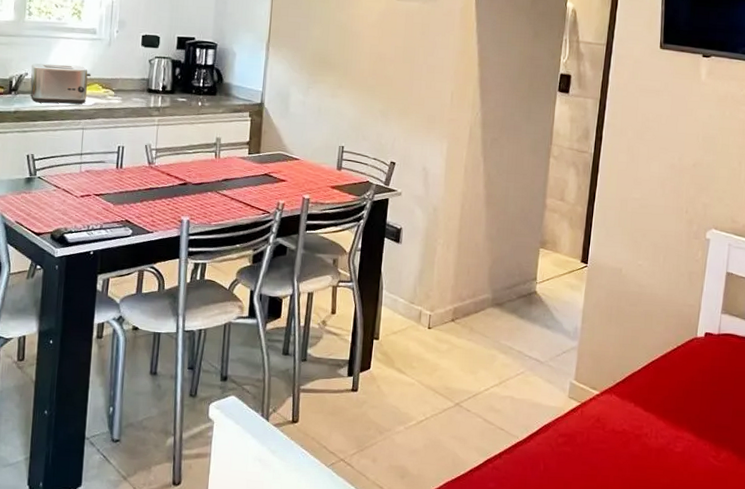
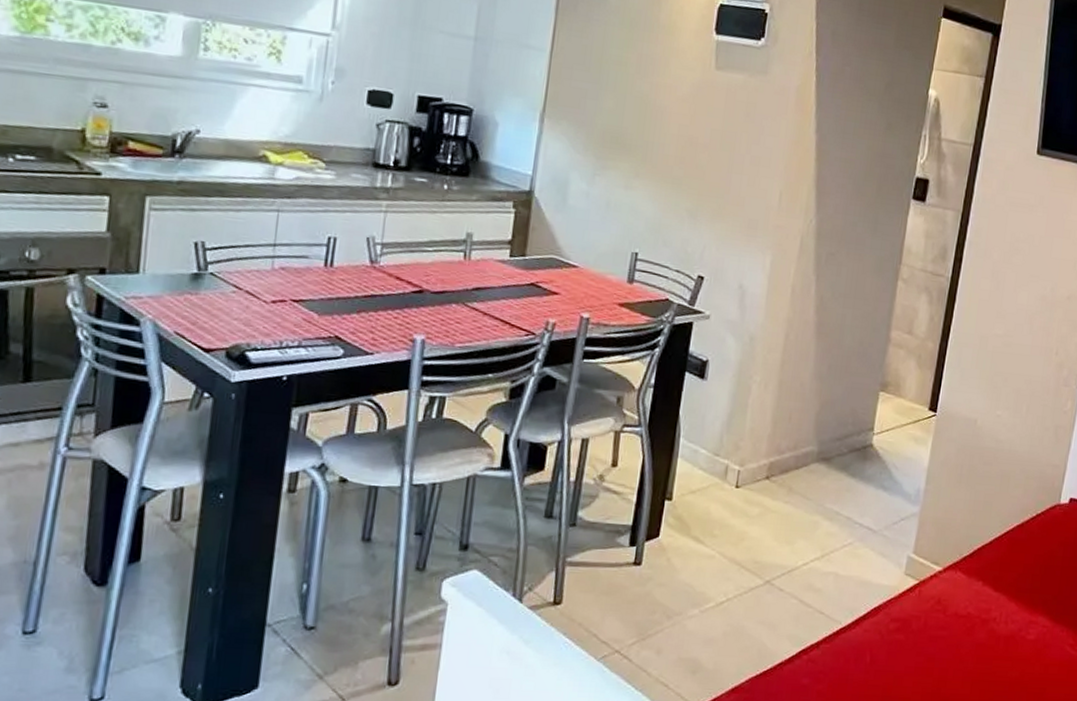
toaster: present [30,63,91,105] -> none [202,117,293,178]

